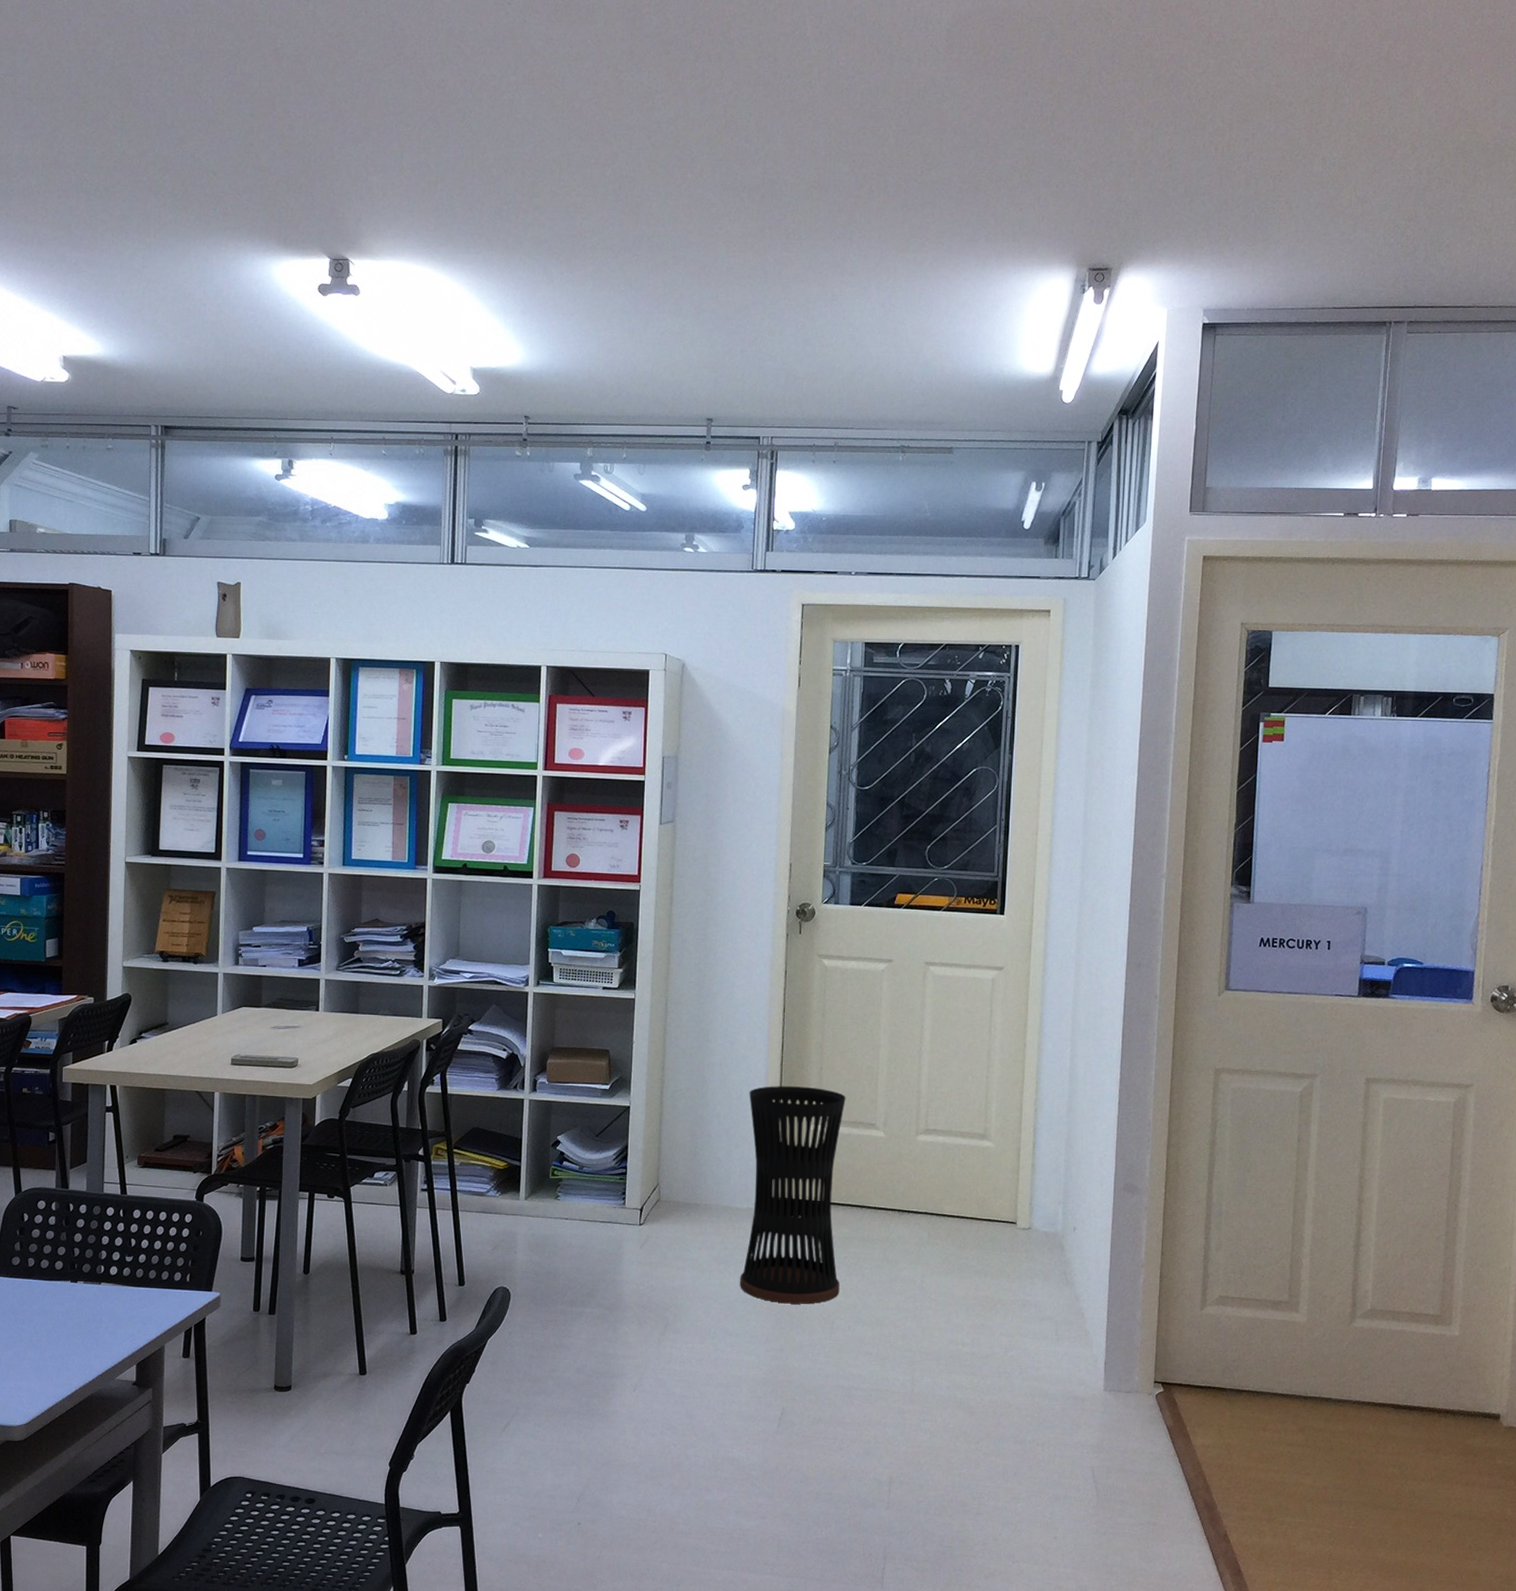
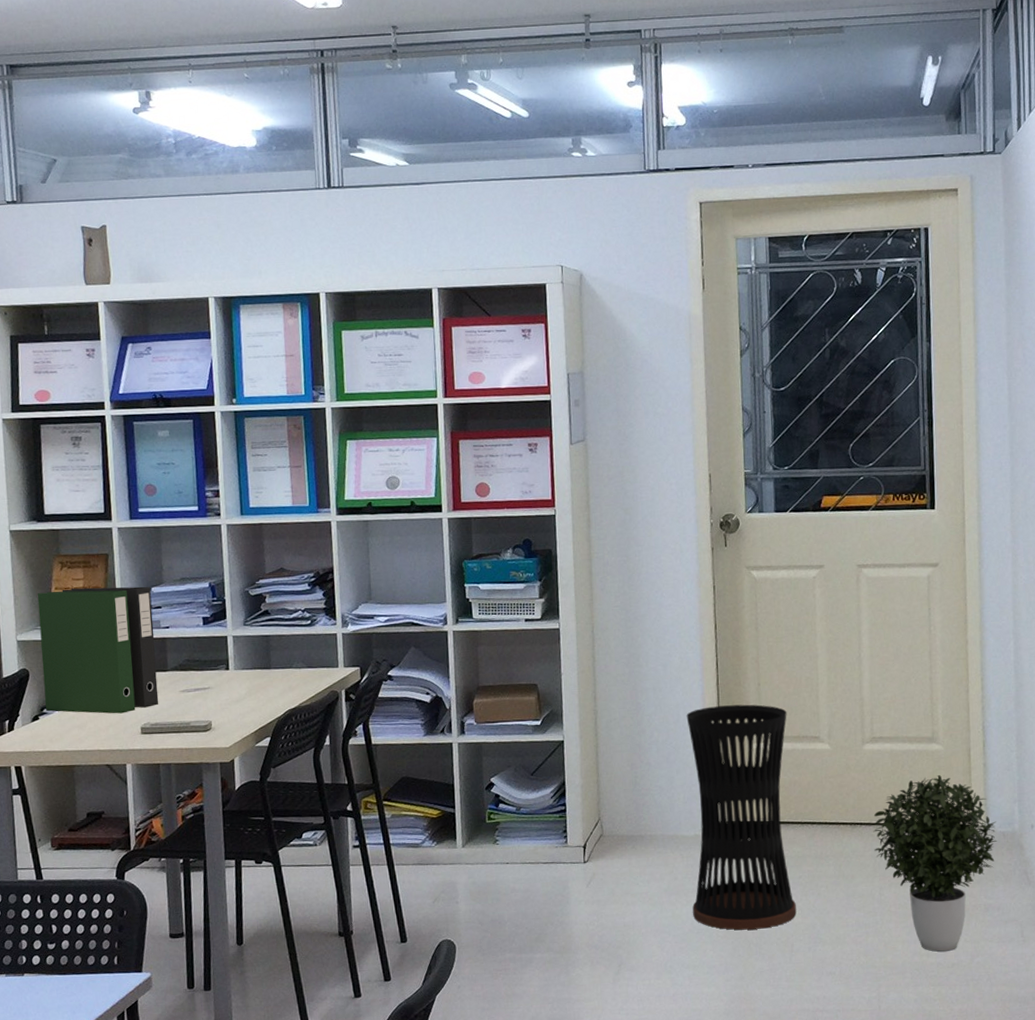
binder: none [144,921,252,1044] -> present [37,586,159,714]
potted plant: none [919,1170,1040,1342] -> present [873,774,997,952]

